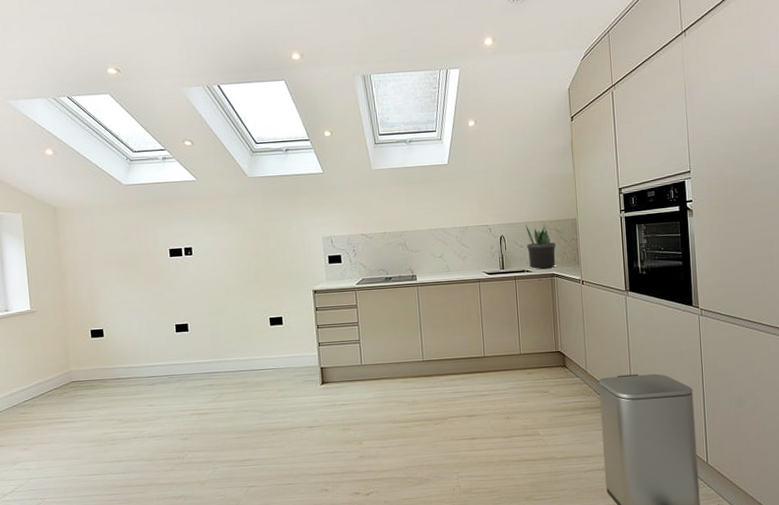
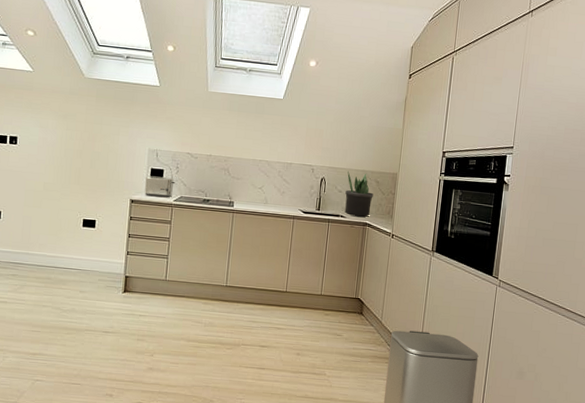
toaster: none [325,261,355,284] -> present [144,175,176,198]

